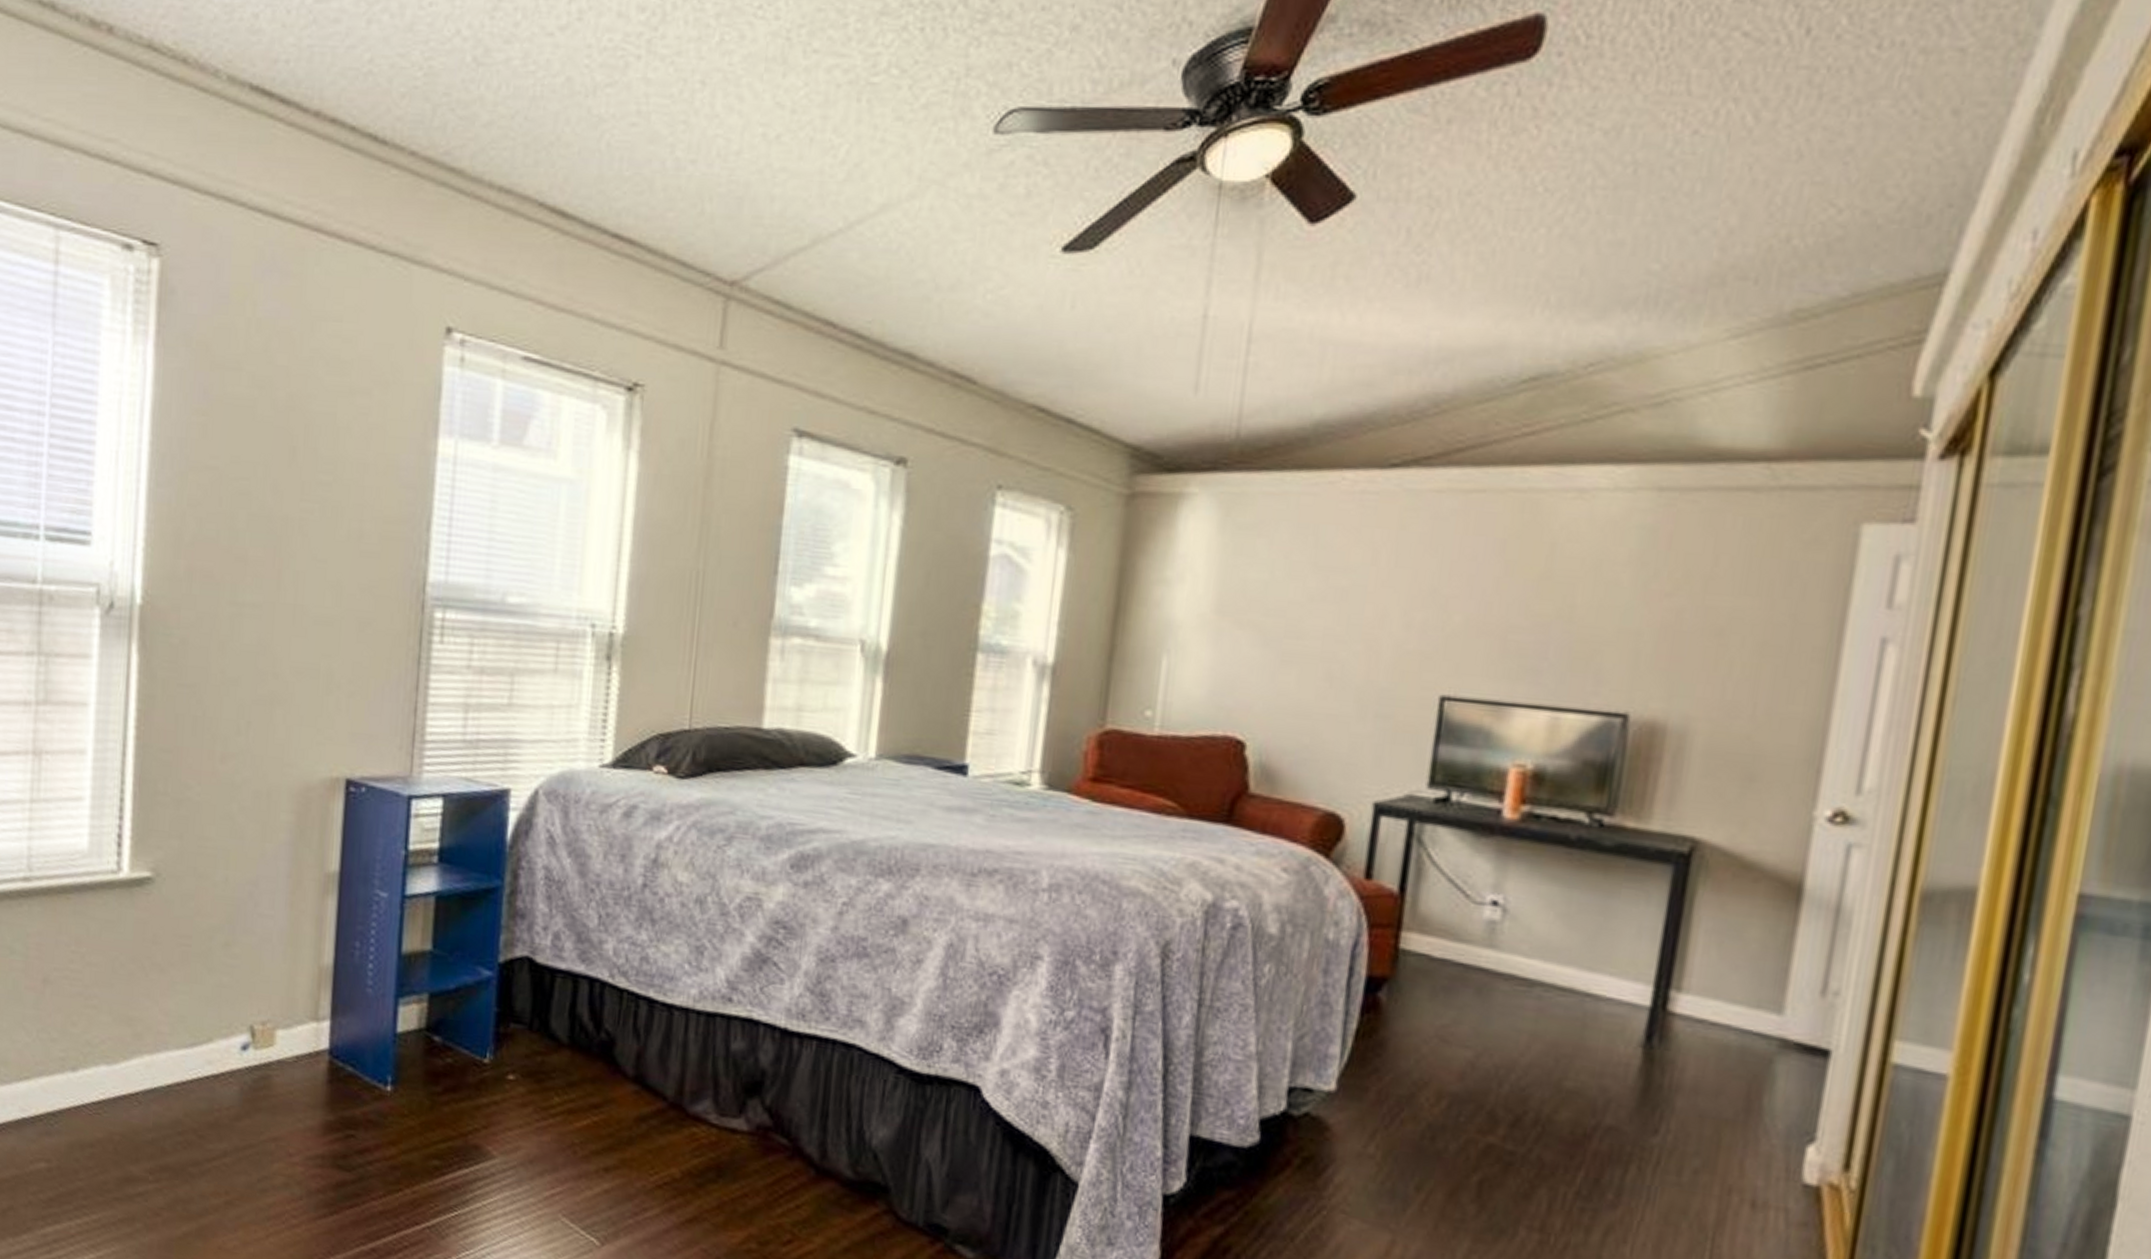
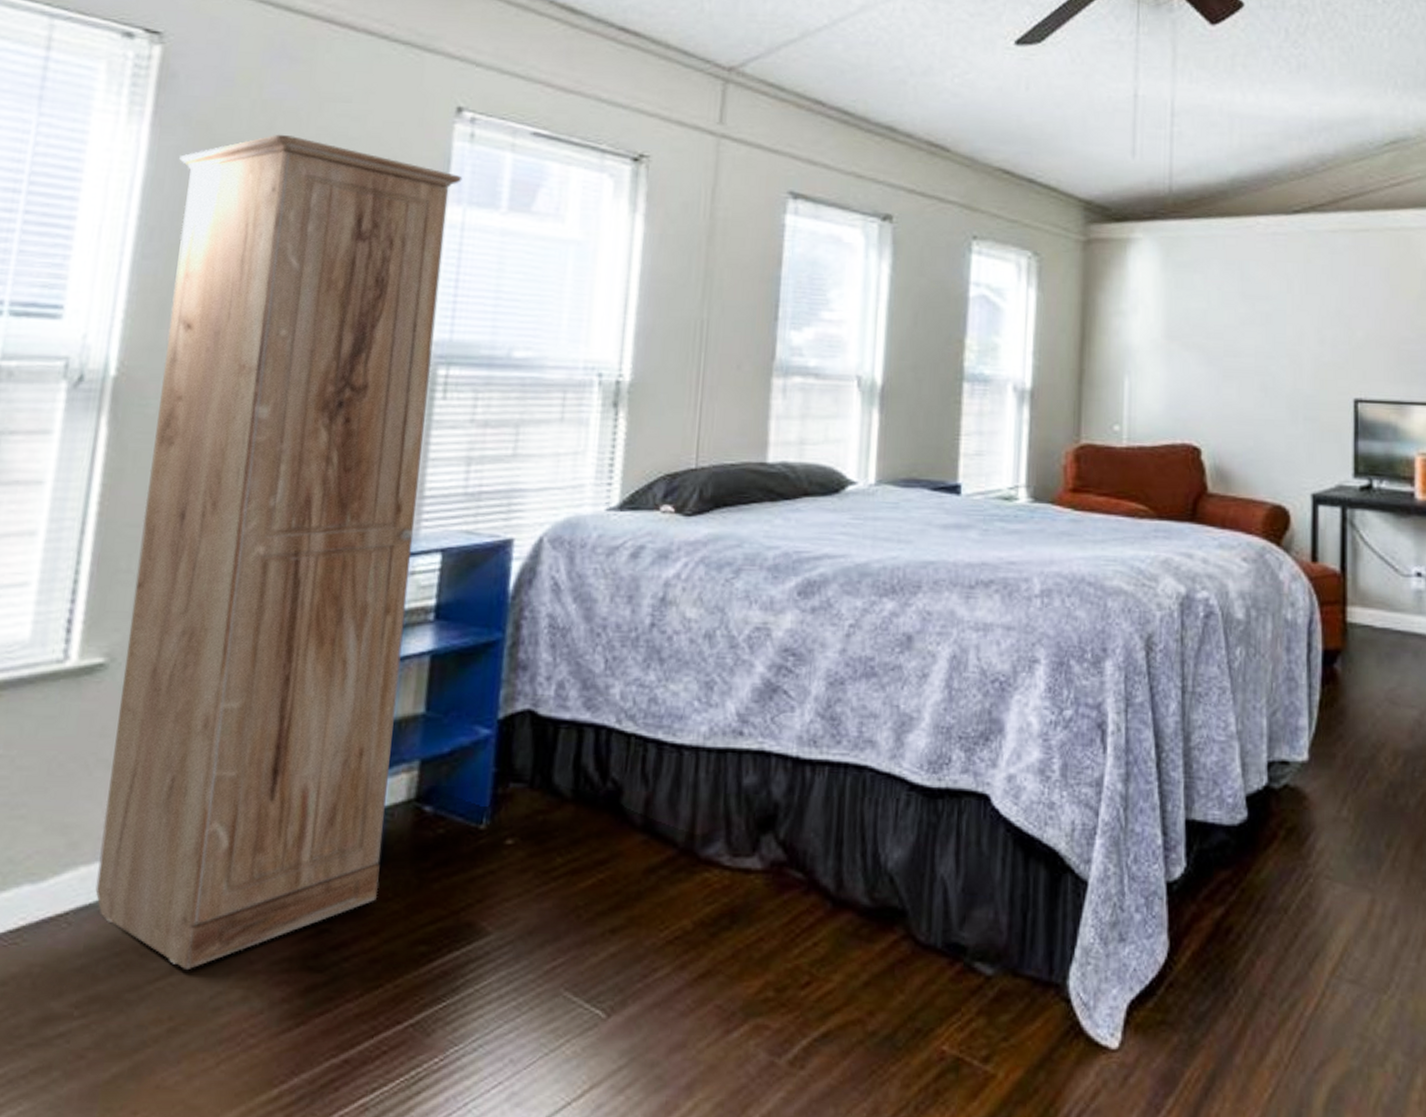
cabinet: none [158,356,454,1154] -> present [95,134,463,969]

